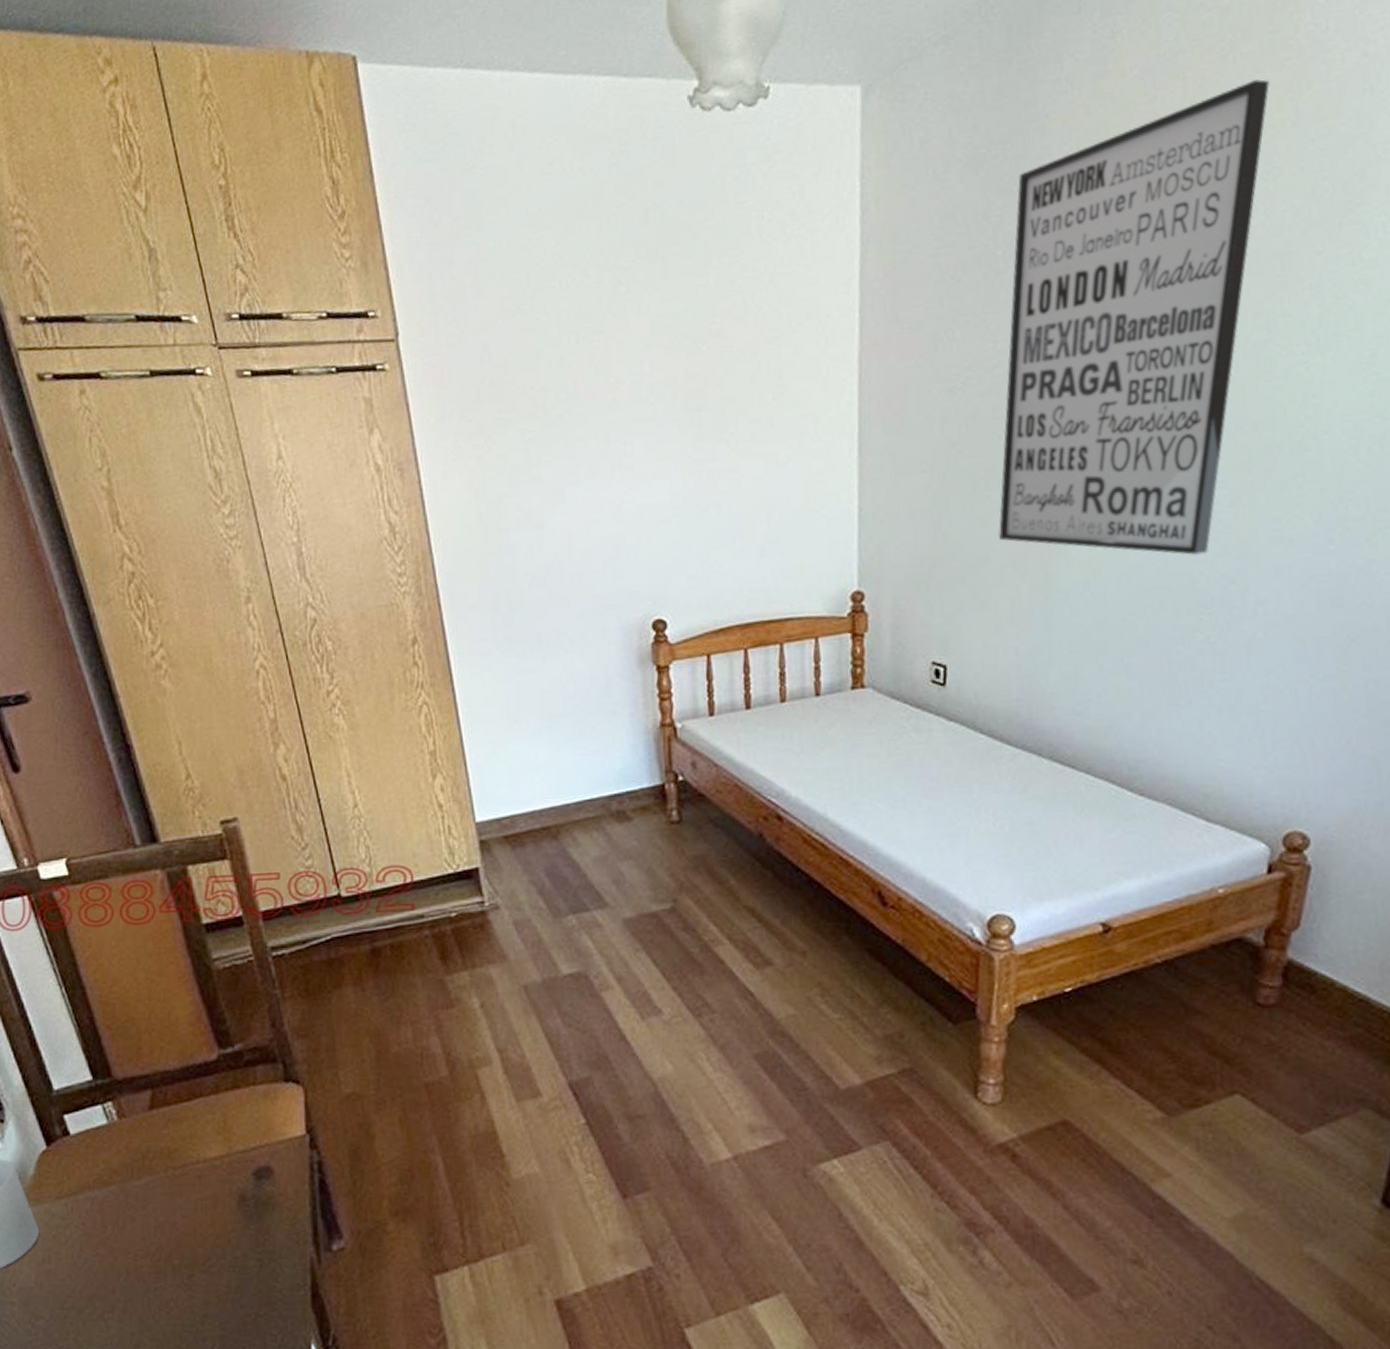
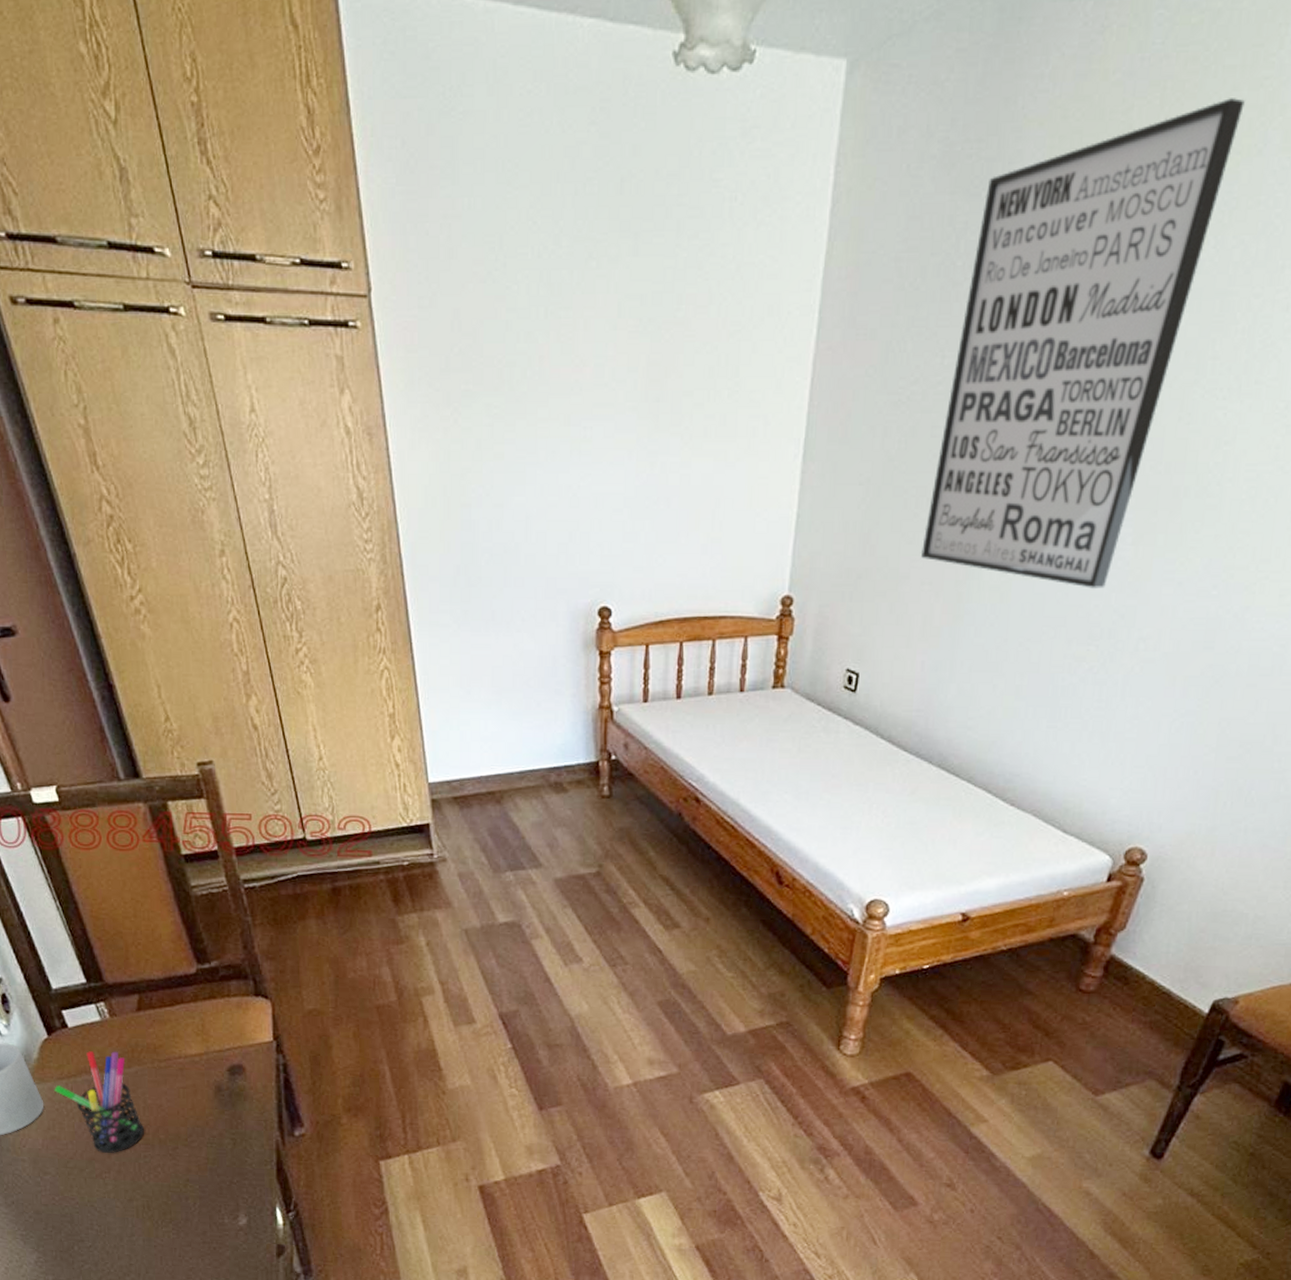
pen holder: none [51,1160,156,1287] -> present [54,1051,145,1153]

